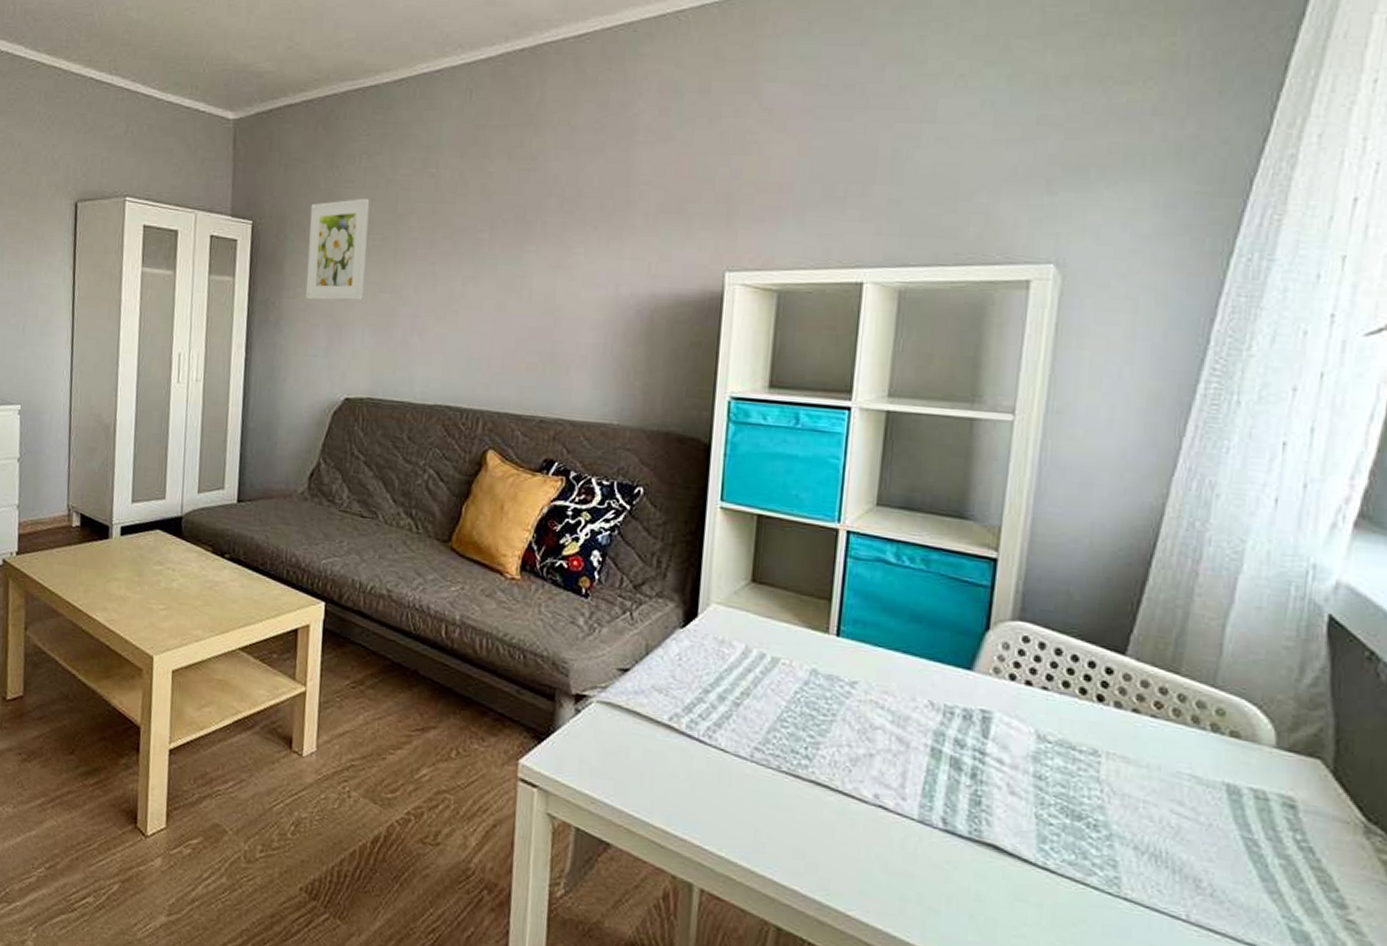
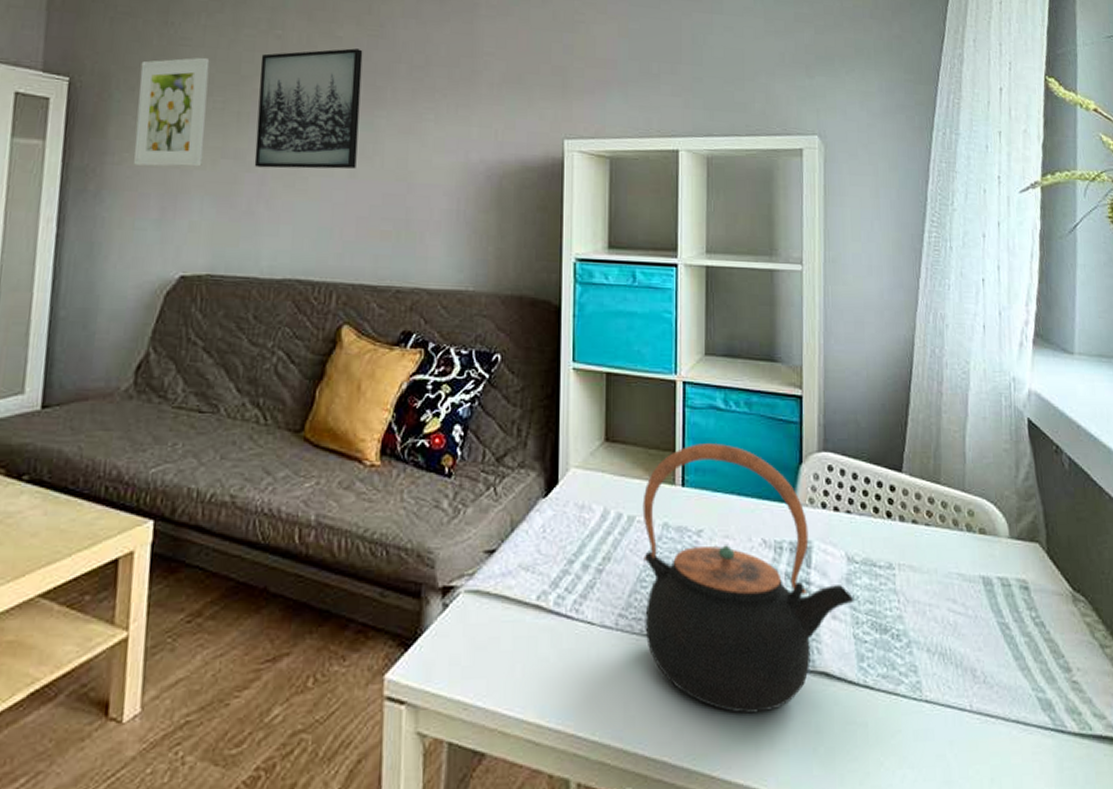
wall art: none [409,183,514,303] -> present [254,48,363,169]
teapot: none [782,595,1041,869] -> present [642,443,854,714]

